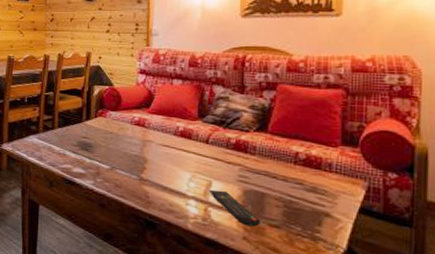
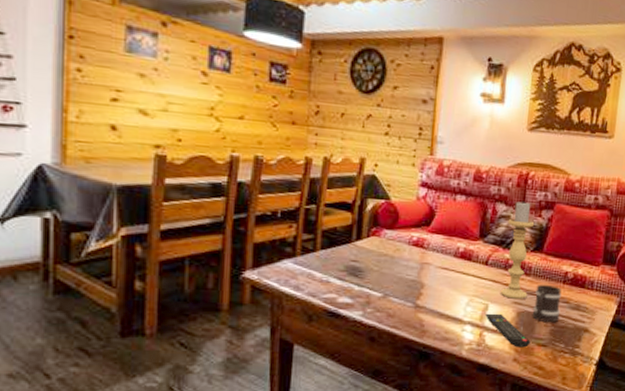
candle holder: none [223,82,255,178] -> present [500,200,534,299]
mug: none [260,163,294,204] -> present [532,284,562,323]

